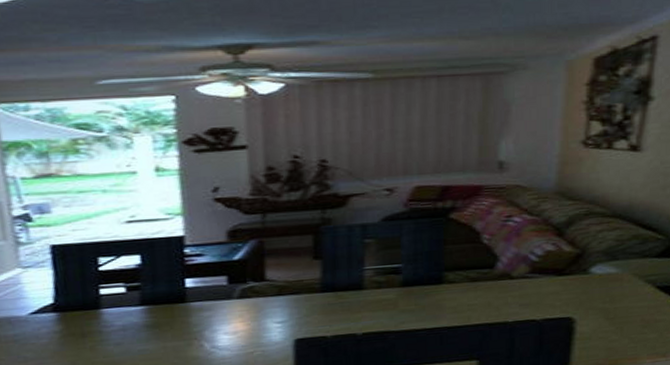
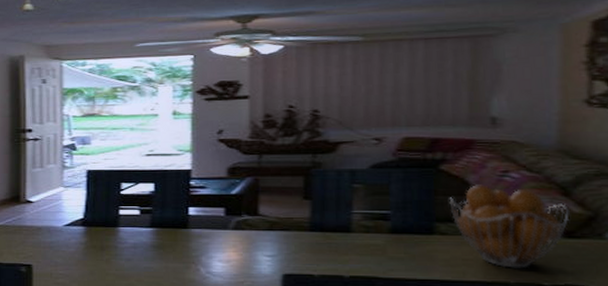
fruit basket: none [457,231,561,309] -> present [449,185,570,269]

